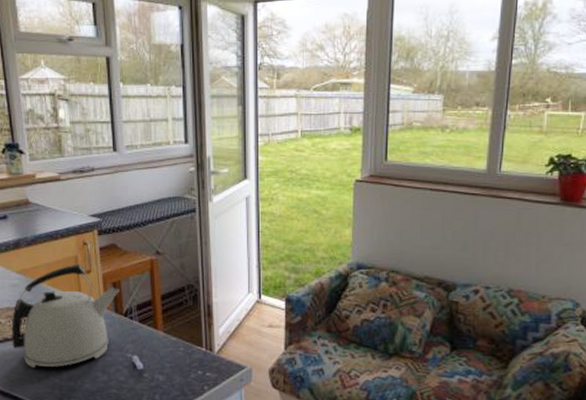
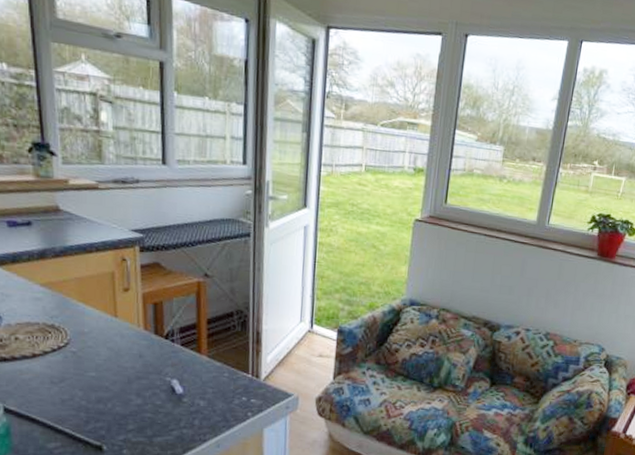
kettle: present [11,264,119,368] -> none [31,280,161,389]

